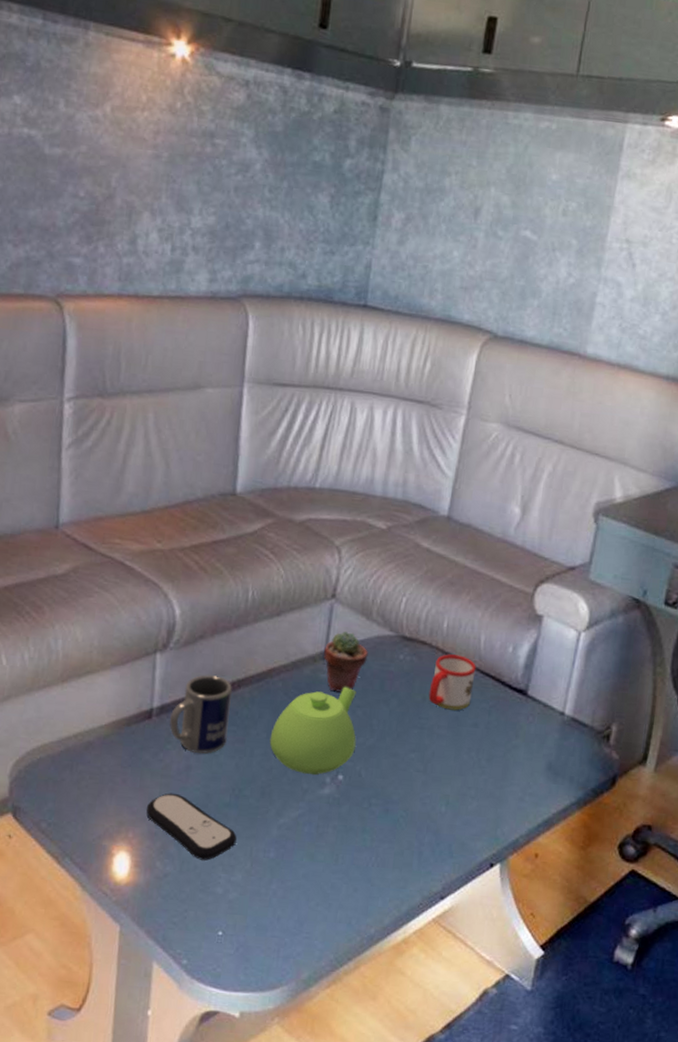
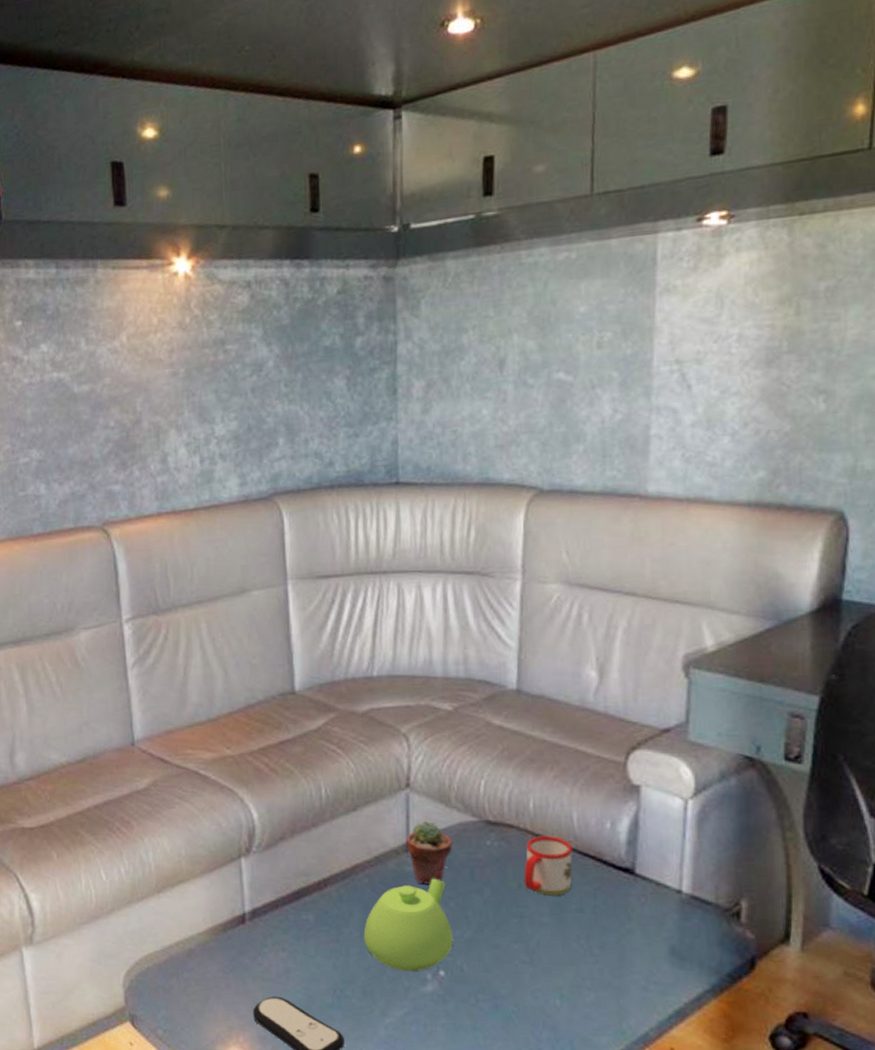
mug: present [170,674,233,754] -> none [263,875,321,955]

